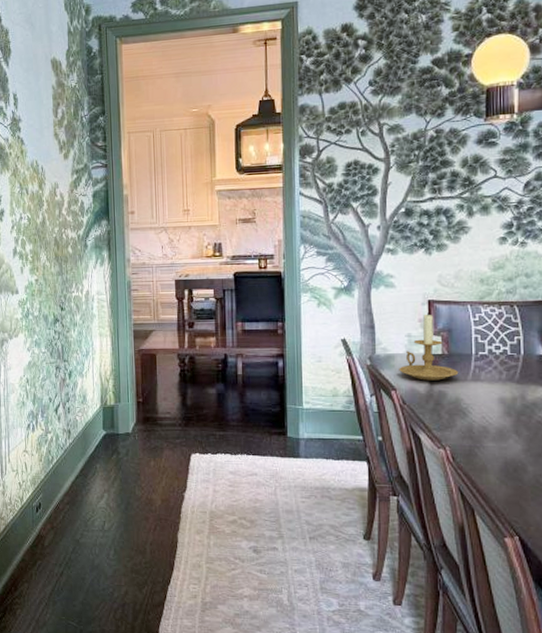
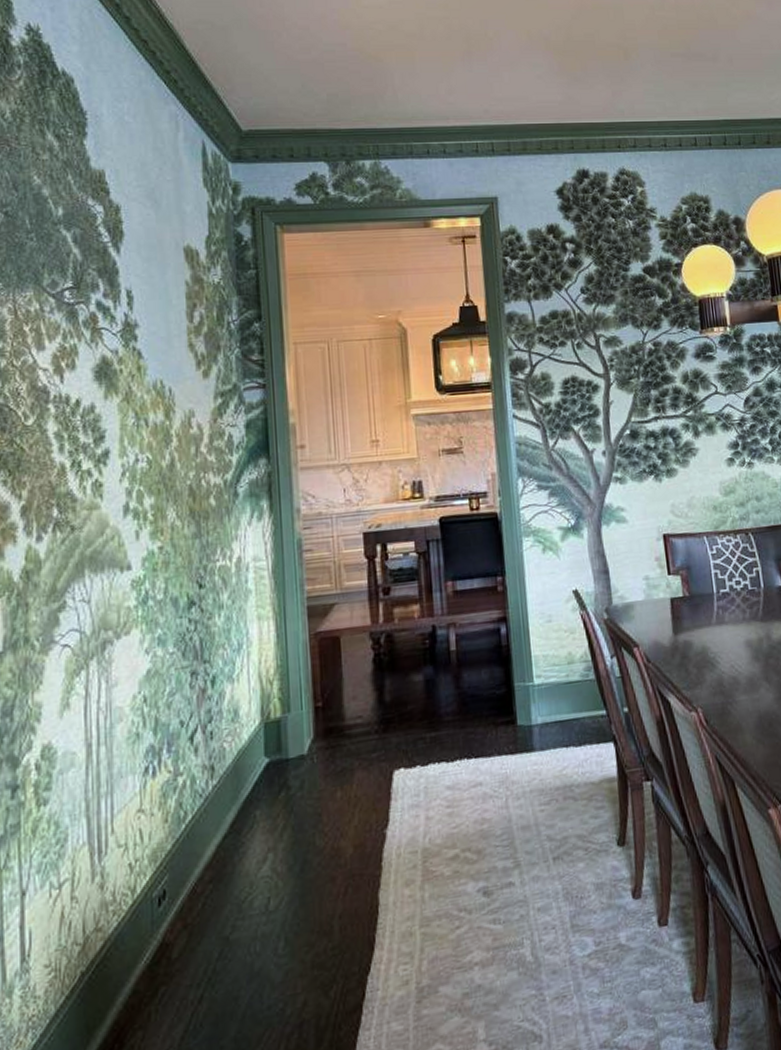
candle holder: present [399,312,459,381] -> none [639,548,703,631]

